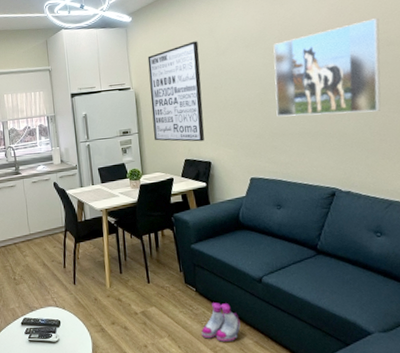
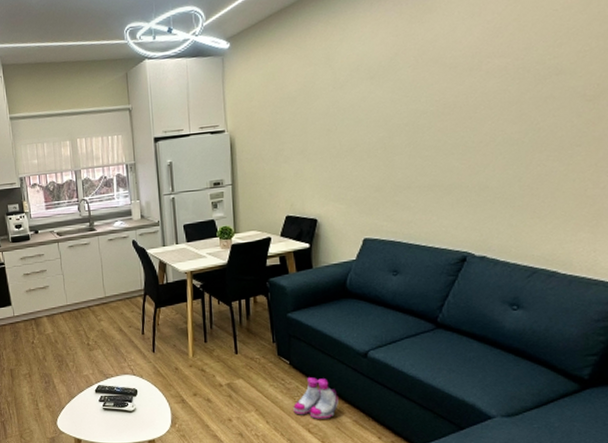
wall art: present [147,41,205,142] -> none [247,71,312,196]
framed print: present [273,18,381,117] -> none [402,39,549,166]

